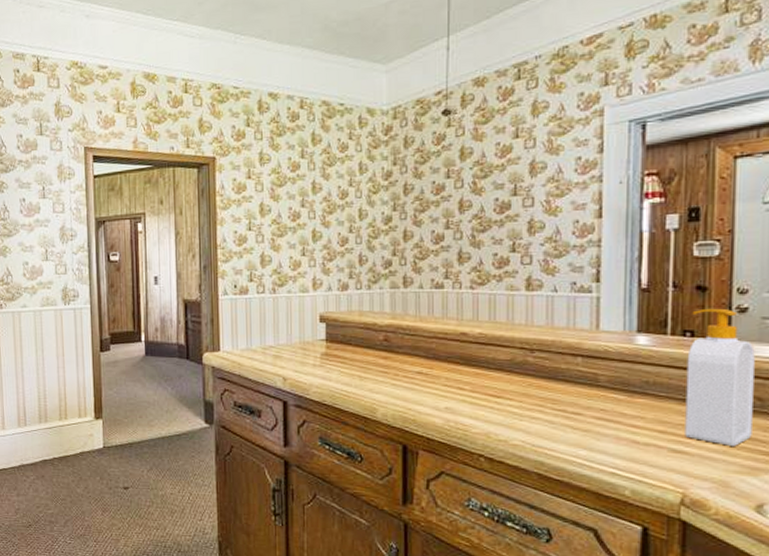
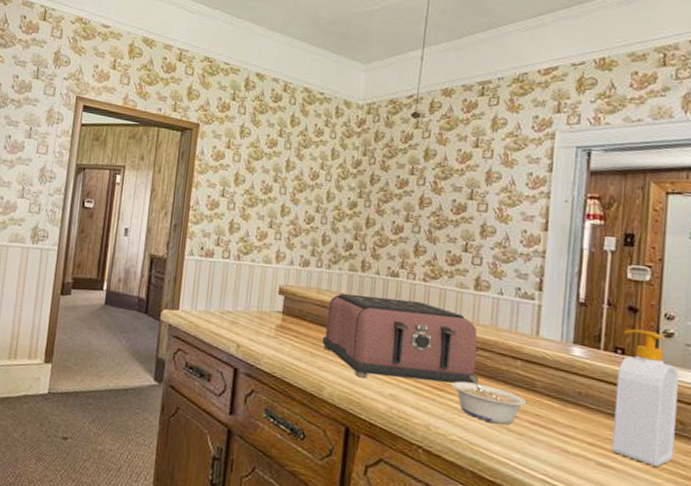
toaster: none [370,310,537,395] -> present [322,293,478,384]
legume: none [510,378,591,424] -> present [452,375,527,425]

